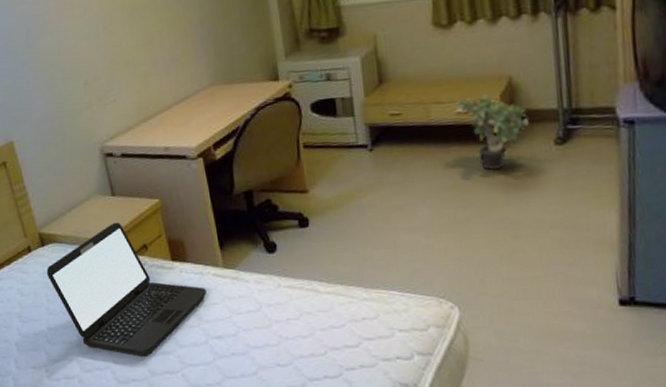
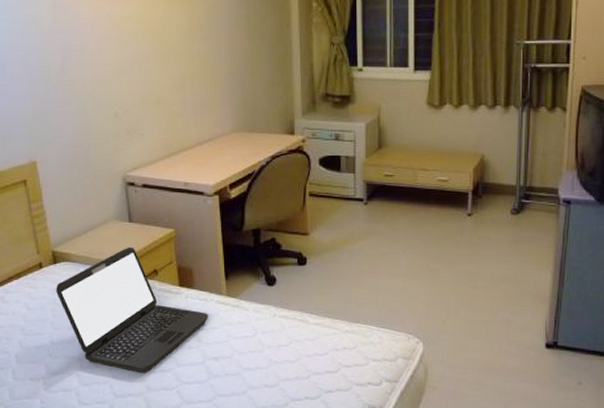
potted plant: present [457,94,529,171] -> none [439,167,493,231]

